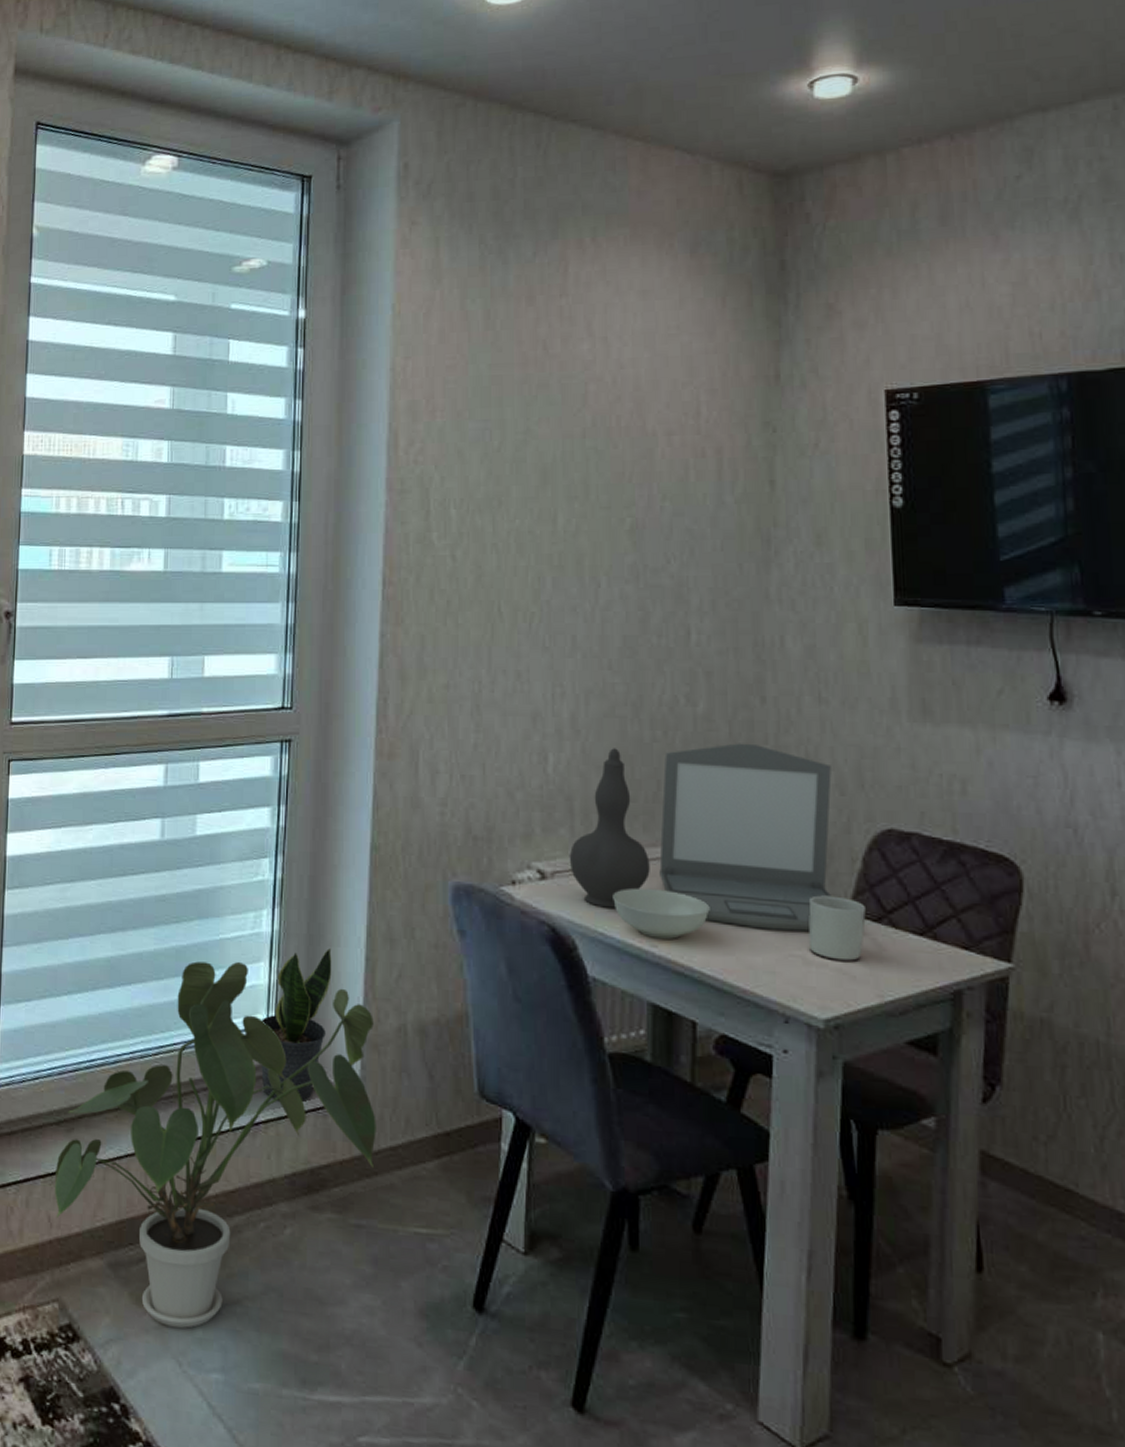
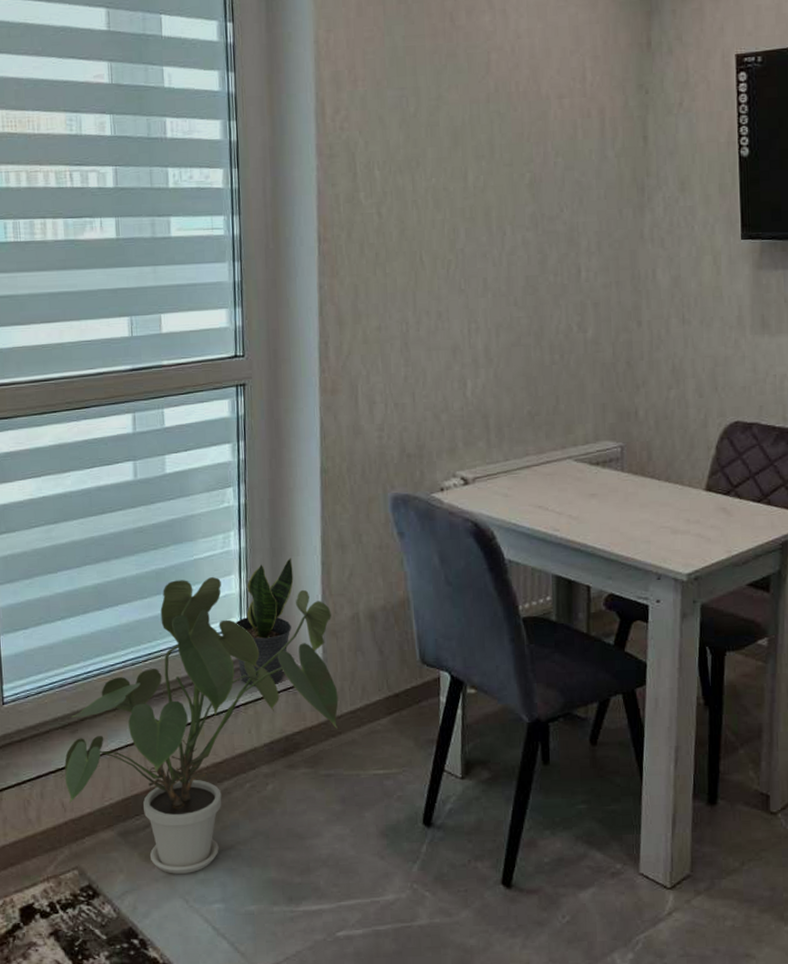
vase: present [569,748,650,908] -> none [486,372,552,503]
bowl: present [613,887,710,939] -> none [523,484,600,524]
laptop: present [659,743,832,931] -> none [559,360,693,509]
mug: present [807,895,866,962] -> none [674,477,718,529]

